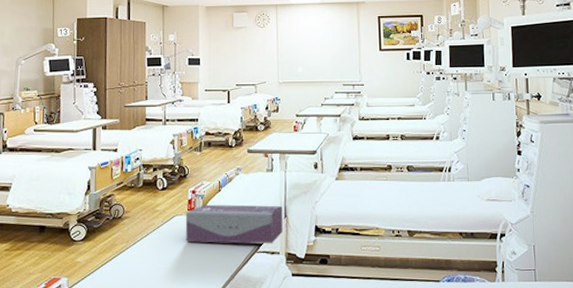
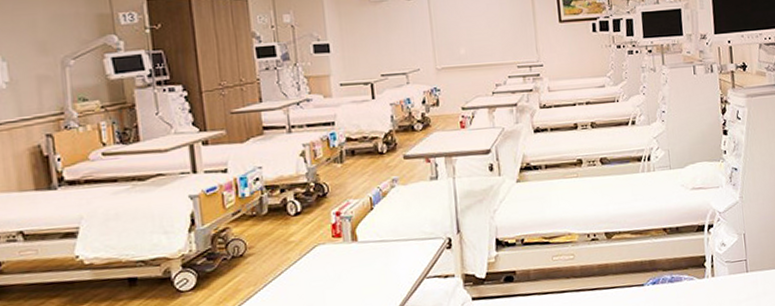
tissue box: present [185,204,283,245] -> none [329,220,457,276]

